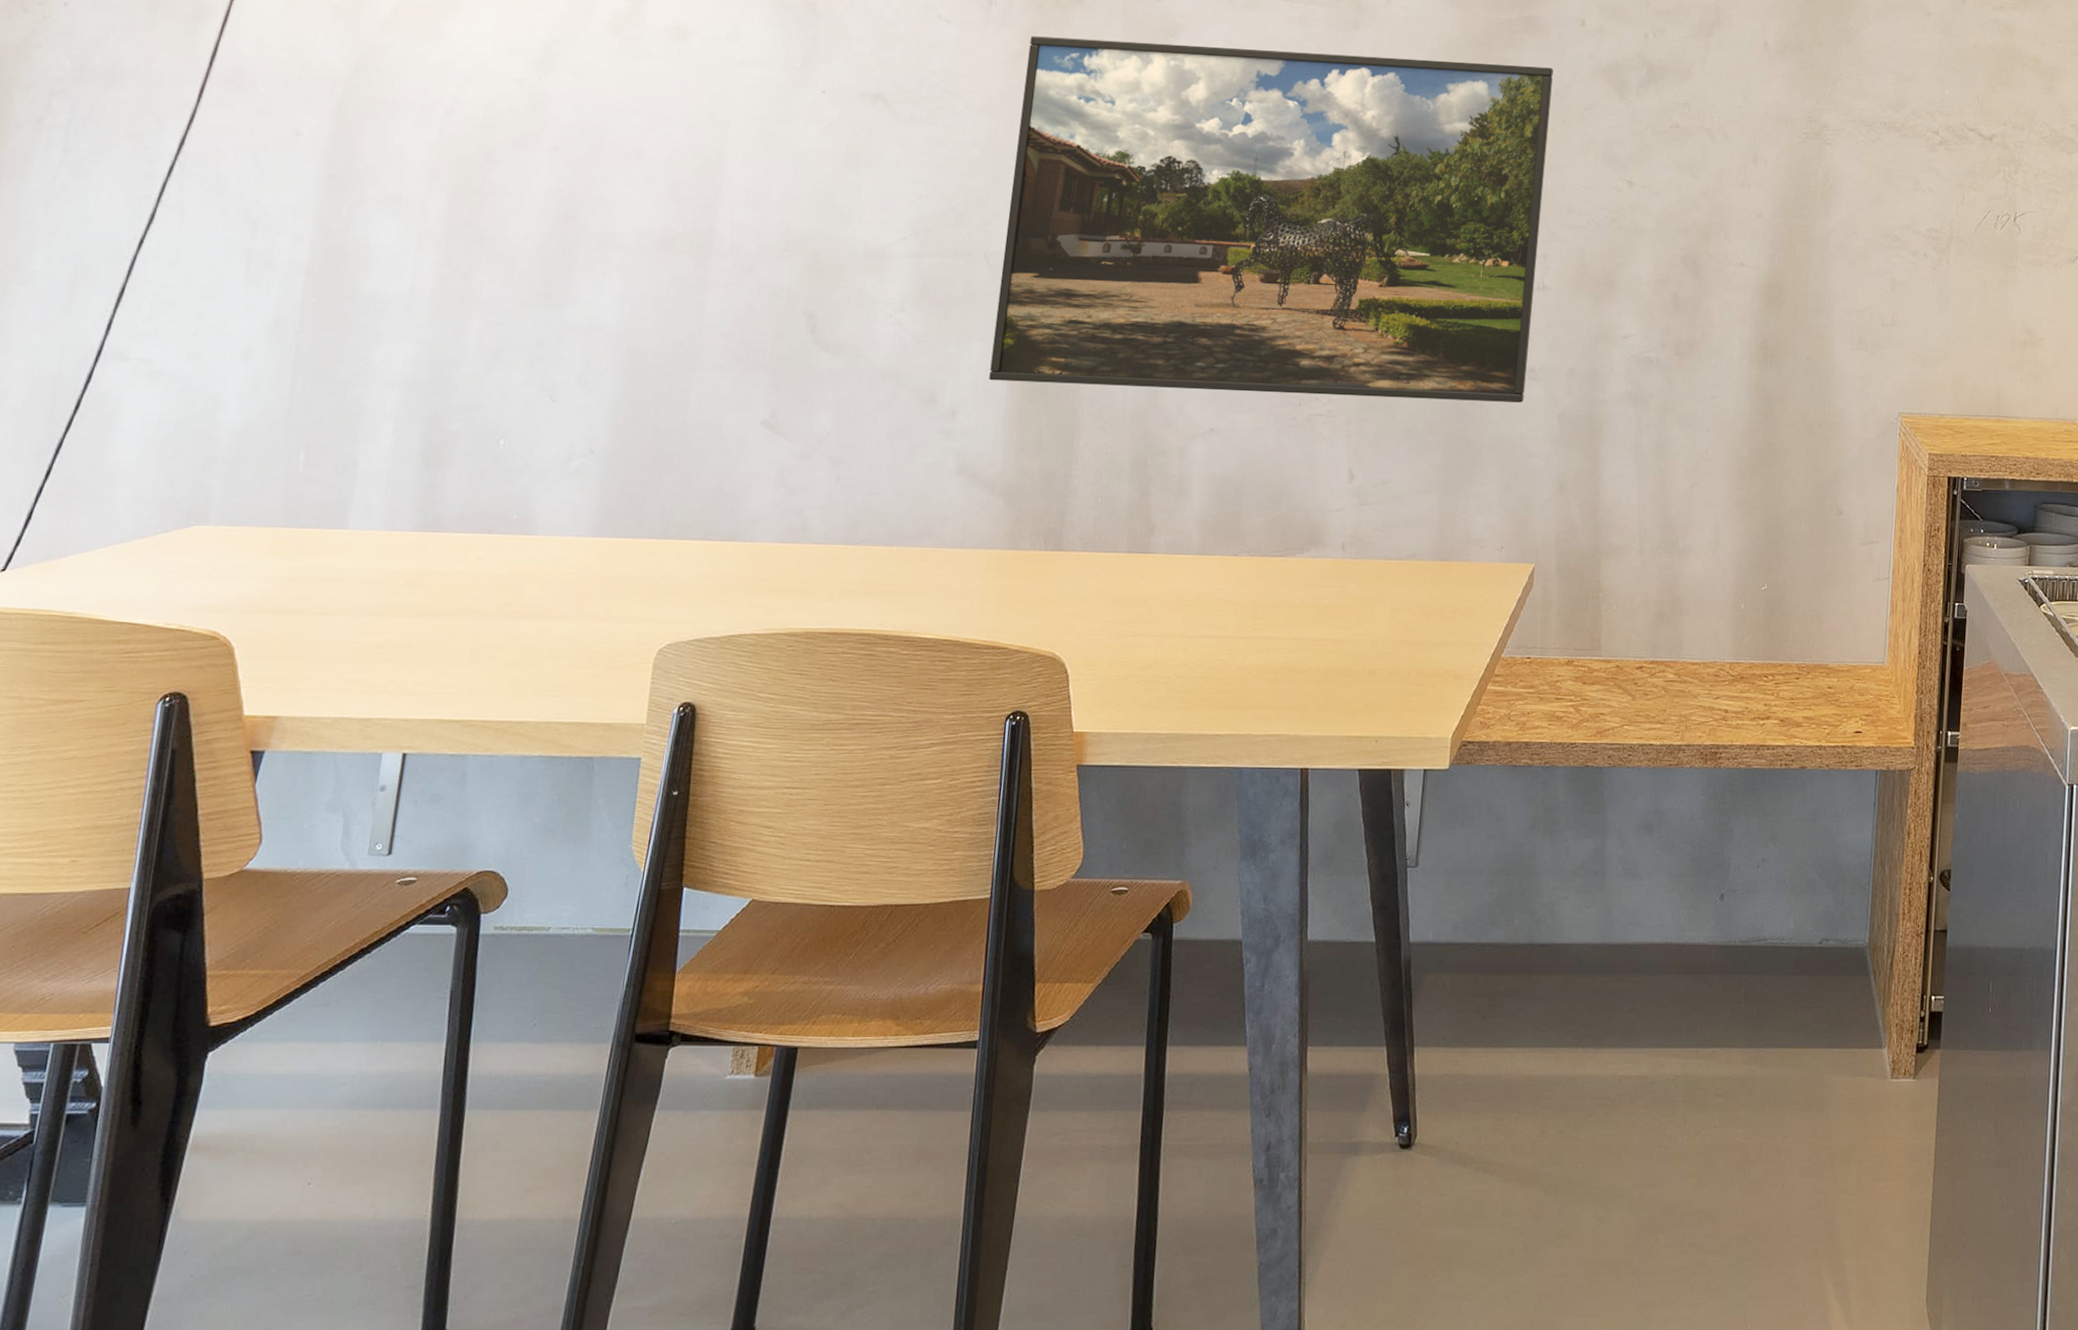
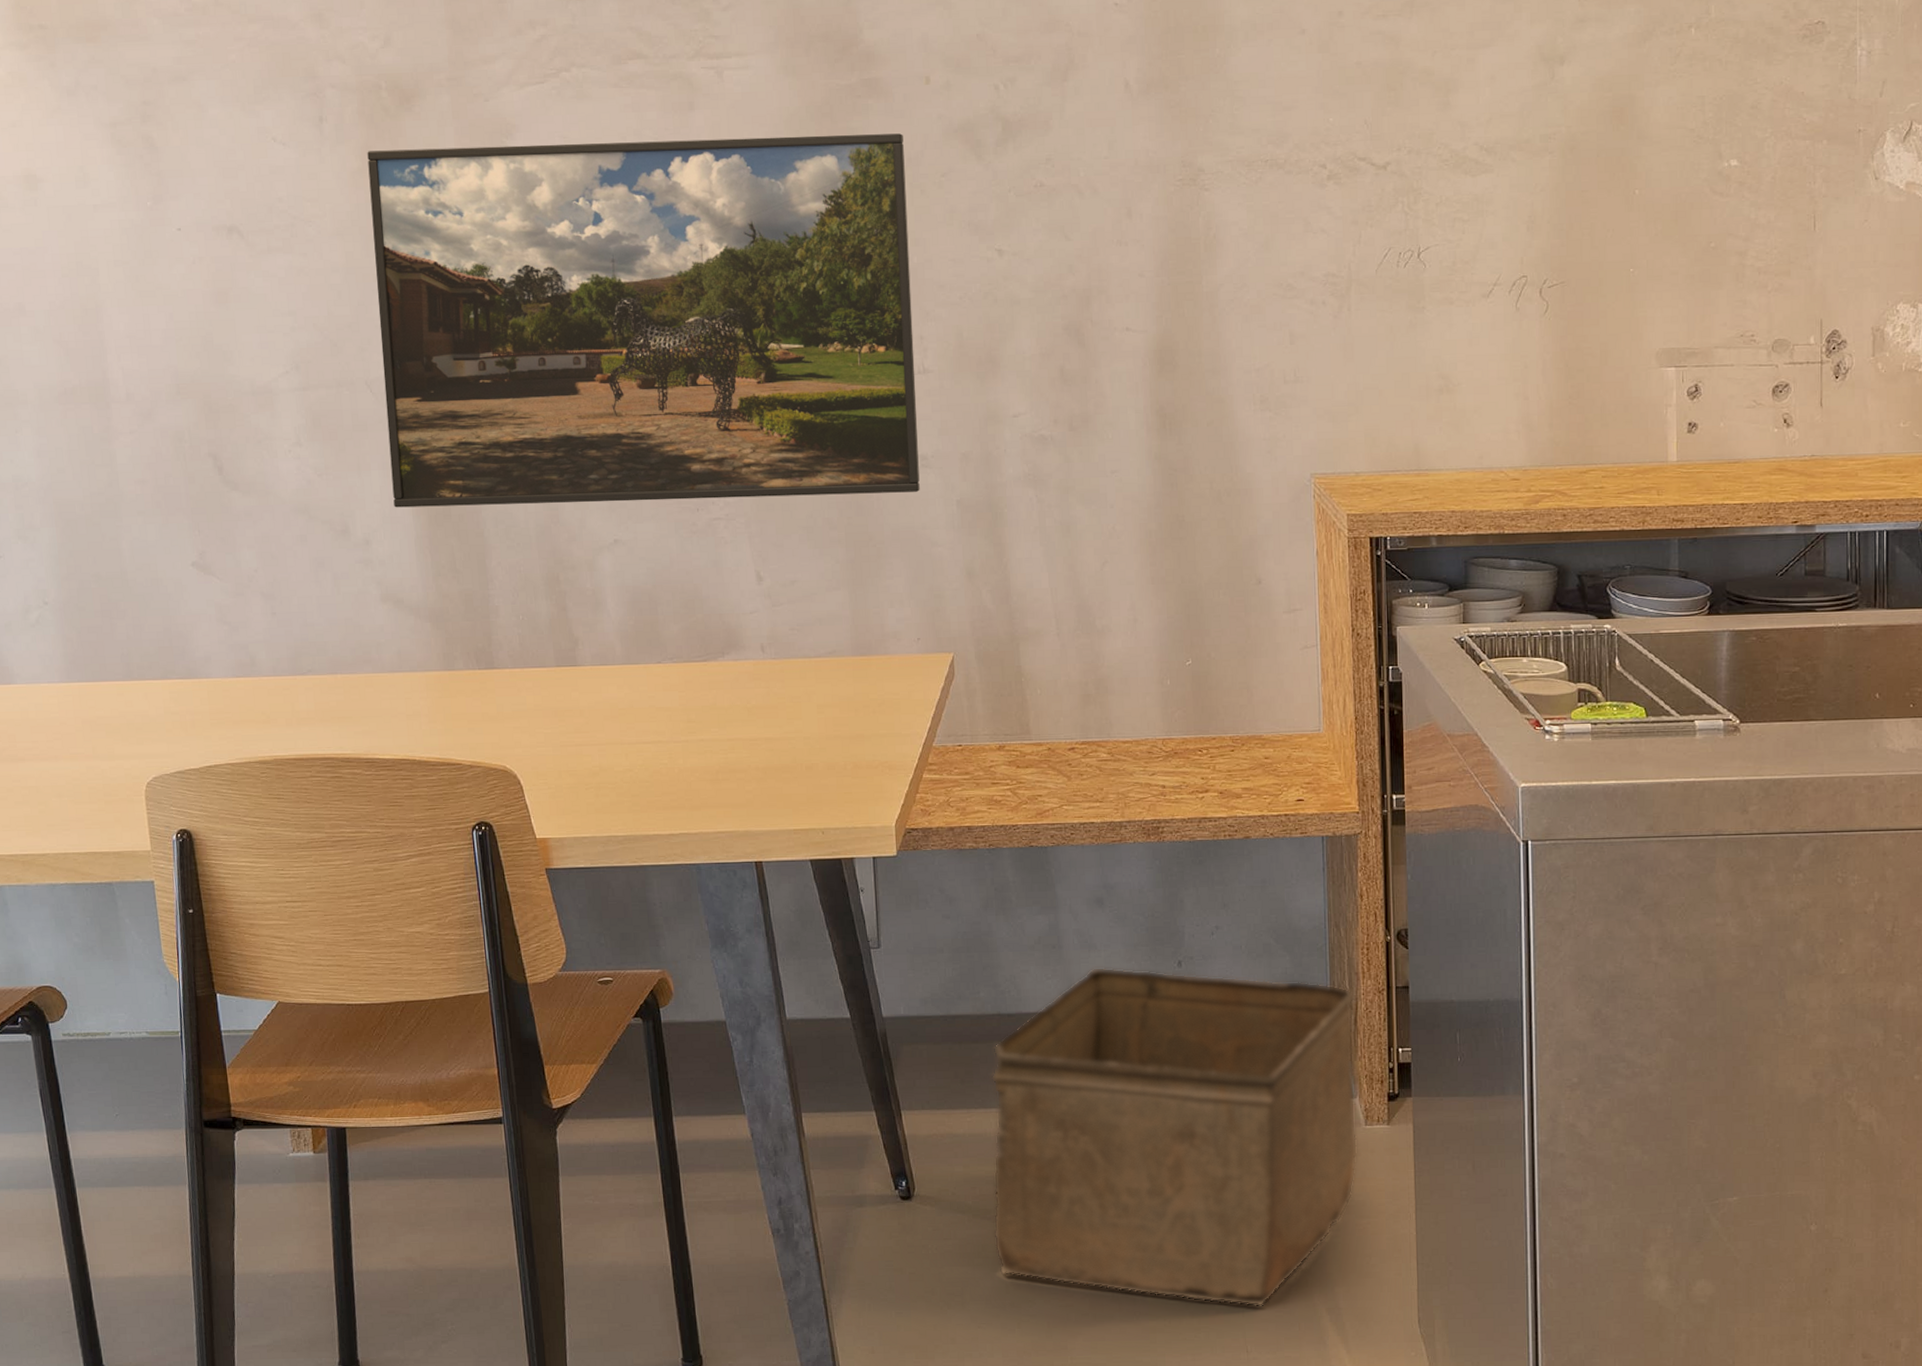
storage bin: none [1492,897,1894,1280] -> present [991,966,1358,1307]

